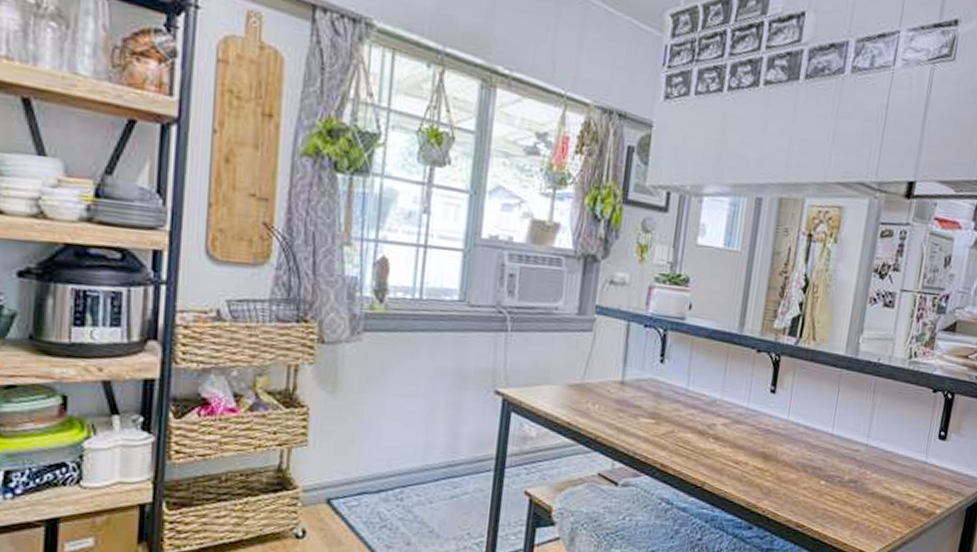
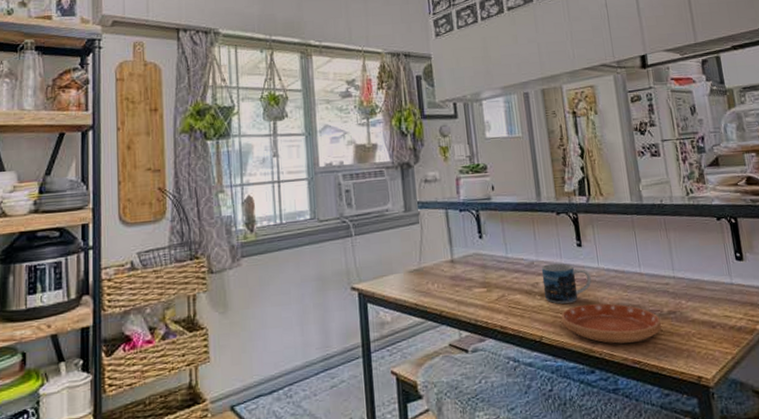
mug: none [718,405,777,453] -> present [541,263,592,305]
saucer: none [731,456,838,506] -> present [561,303,661,344]

